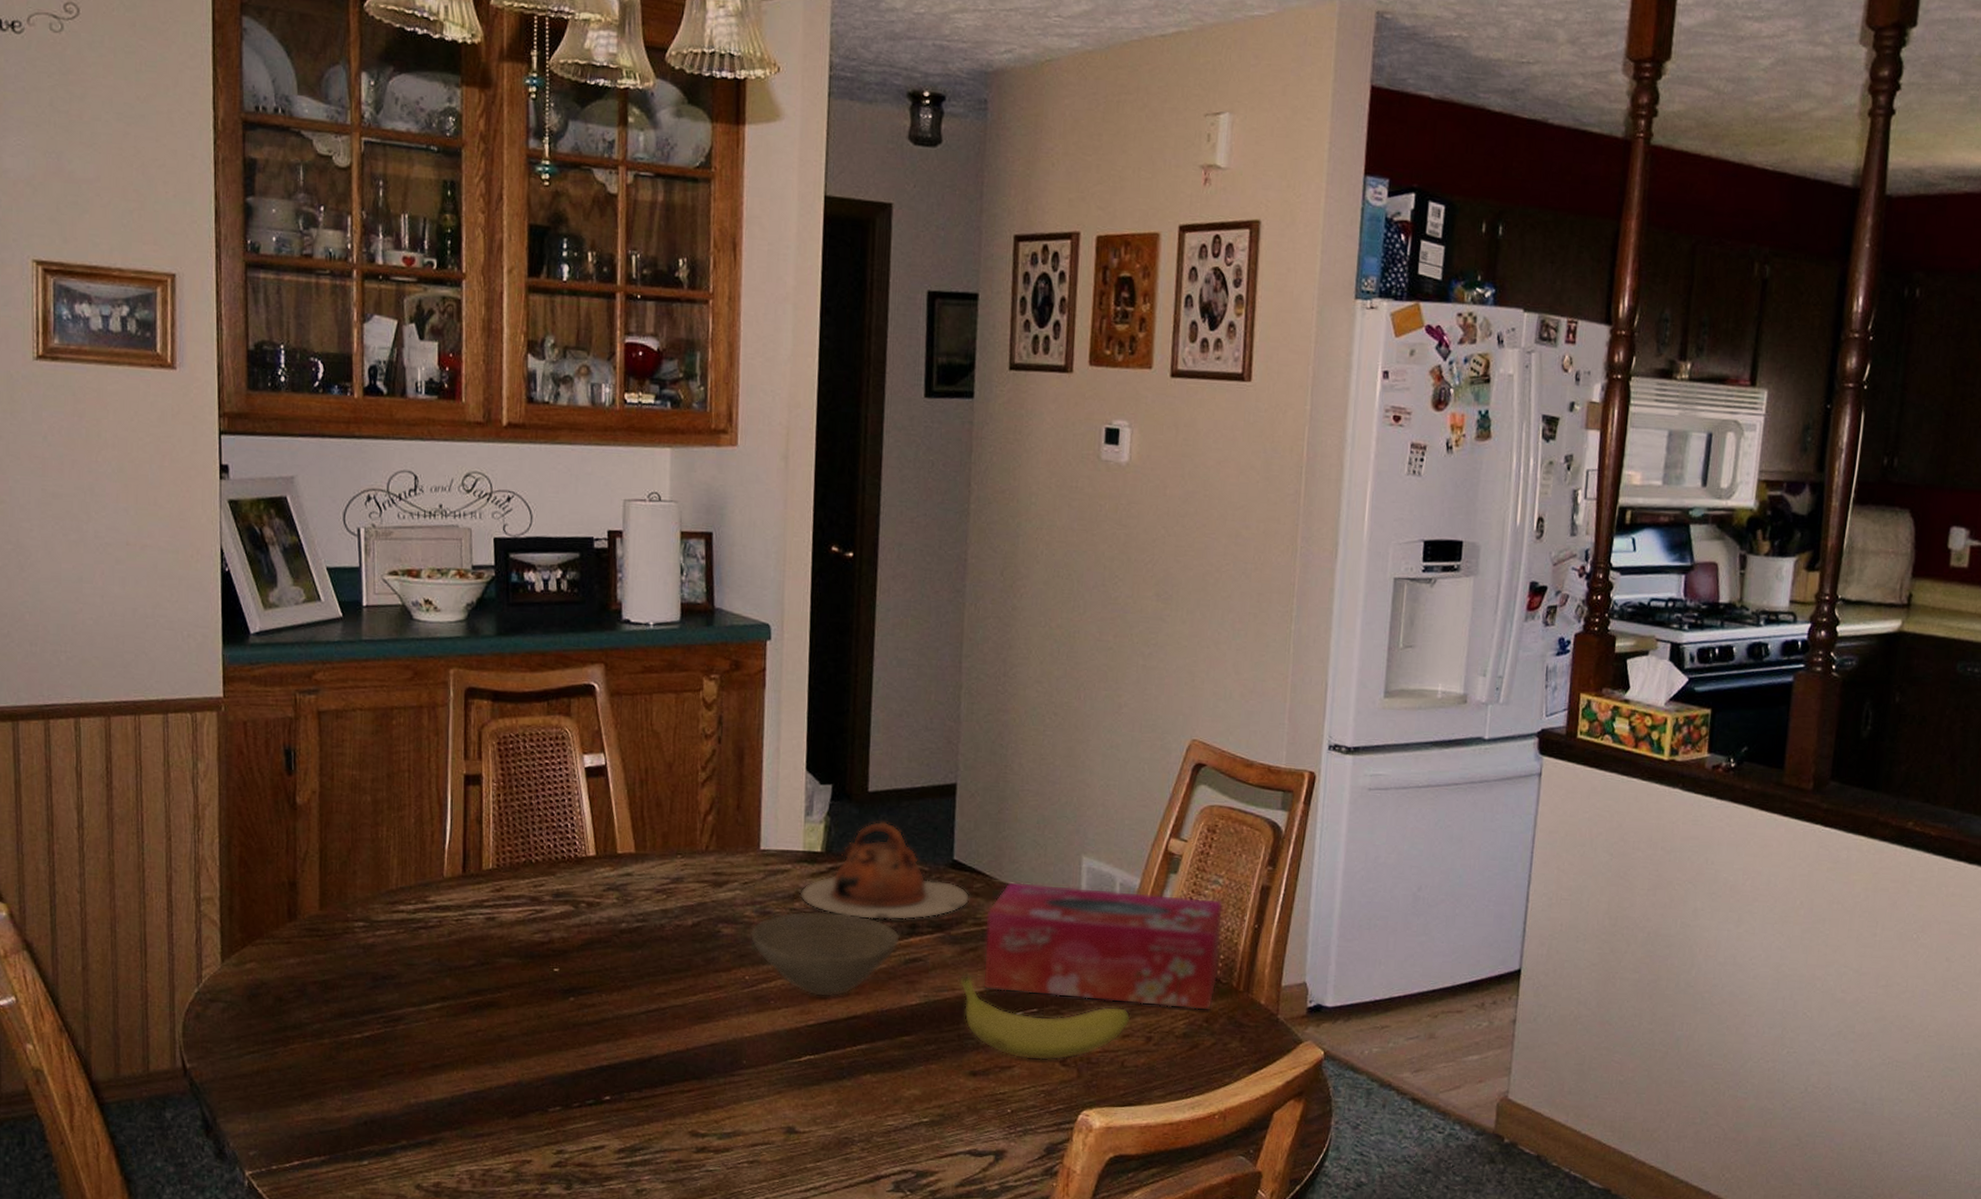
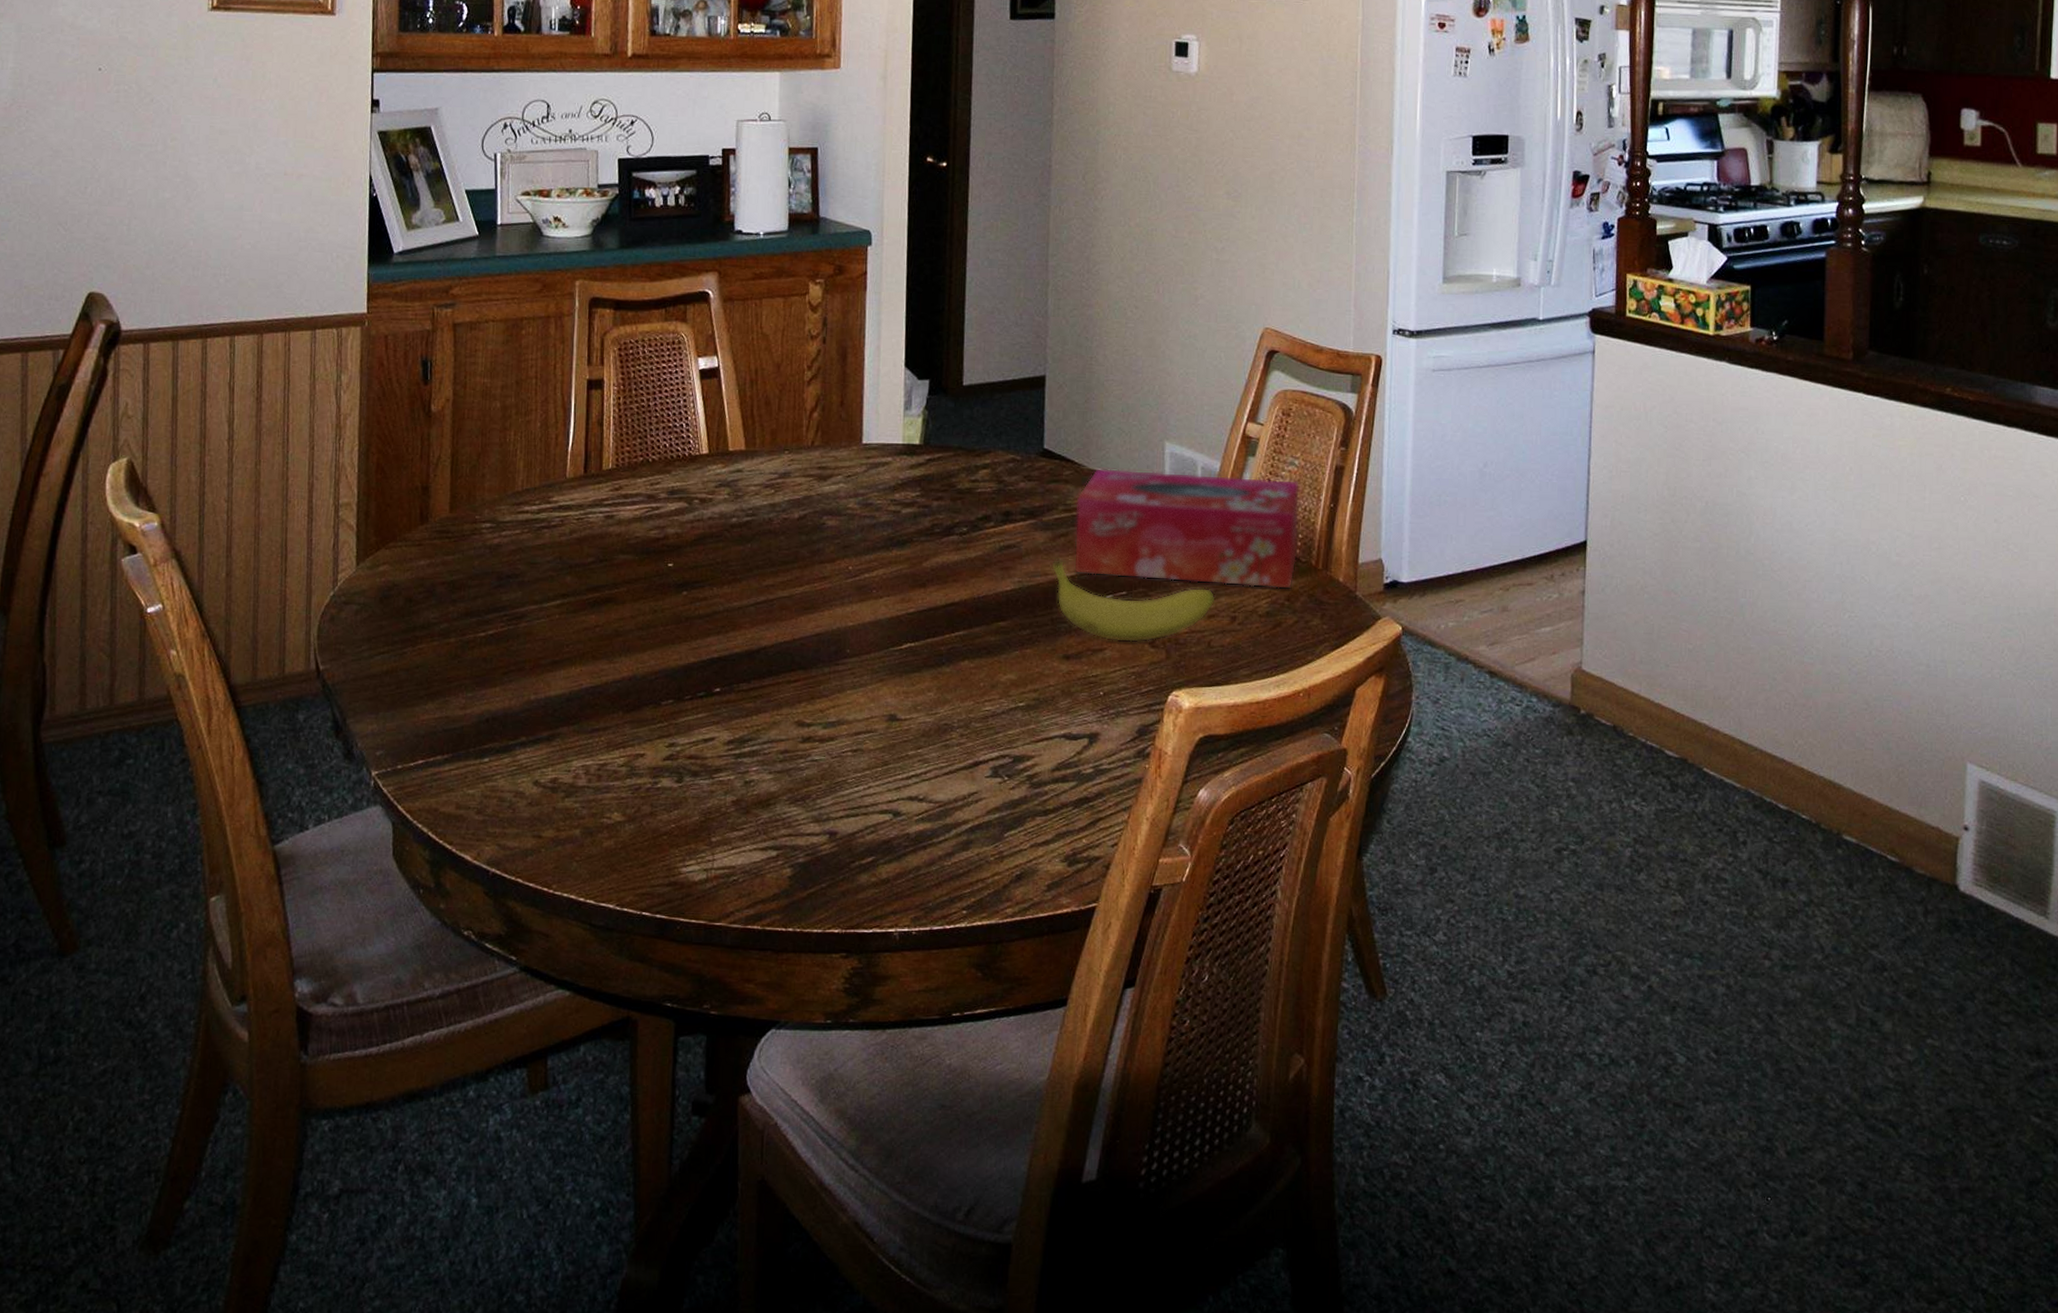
bowl: present [750,911,900,997] -> none [853,501,995,585]
teapot: present [799,821,970,921] -> none [899,413,1060,509]

